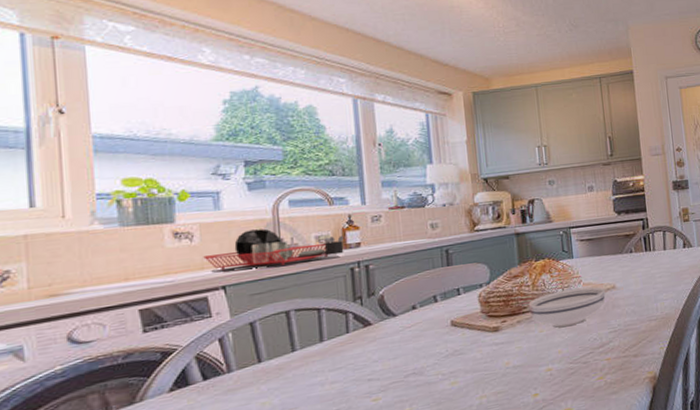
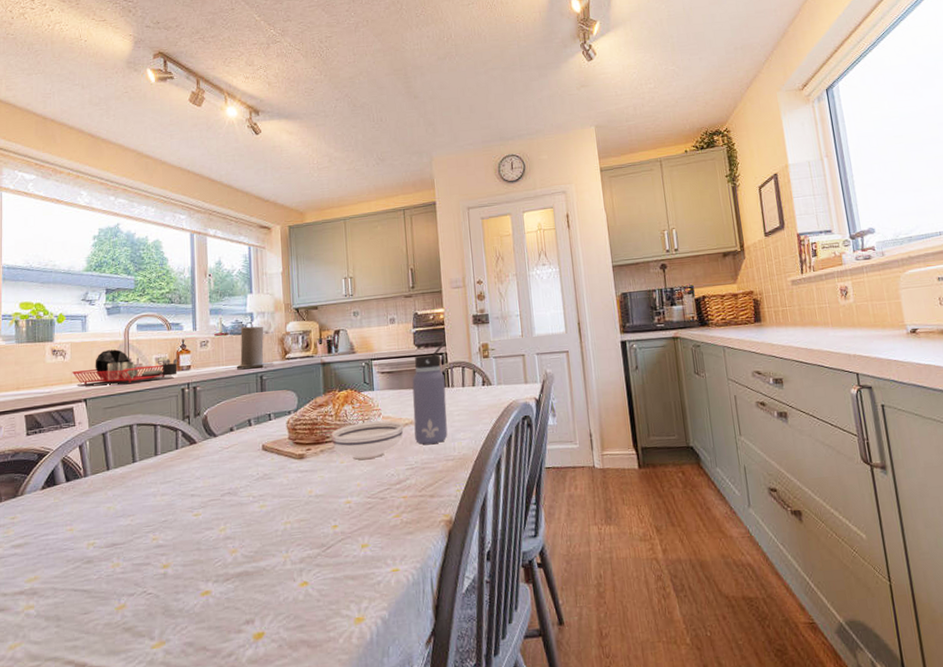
paper towel: none [416,197,461,245] -> present [236,326,274,370]
water bottle: none [612,208,650,308] -> present [412,342,448,445]

